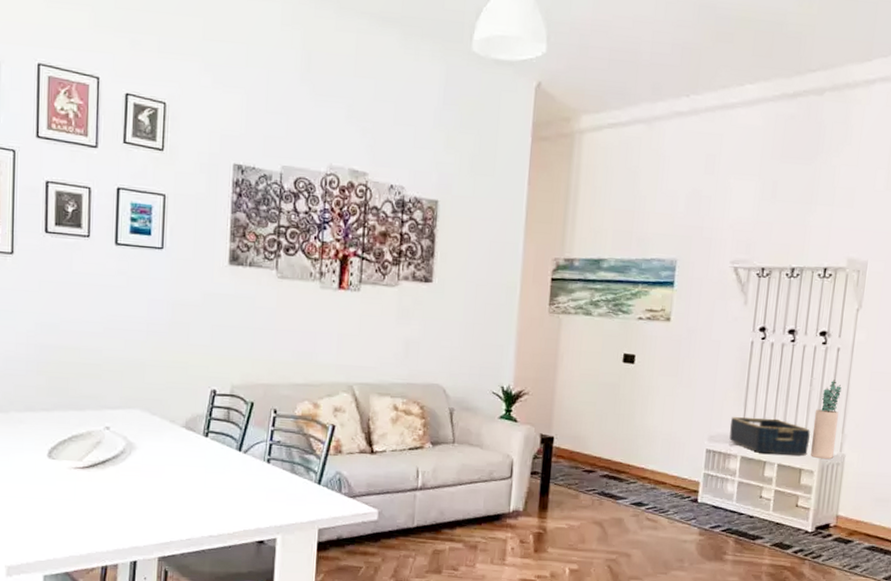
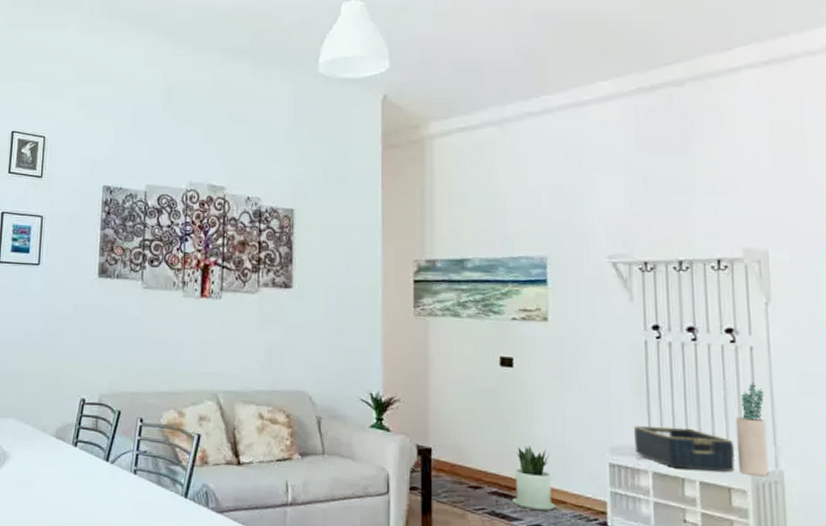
planter: none [619,434,658,491] -> present [511,446,556,512]

